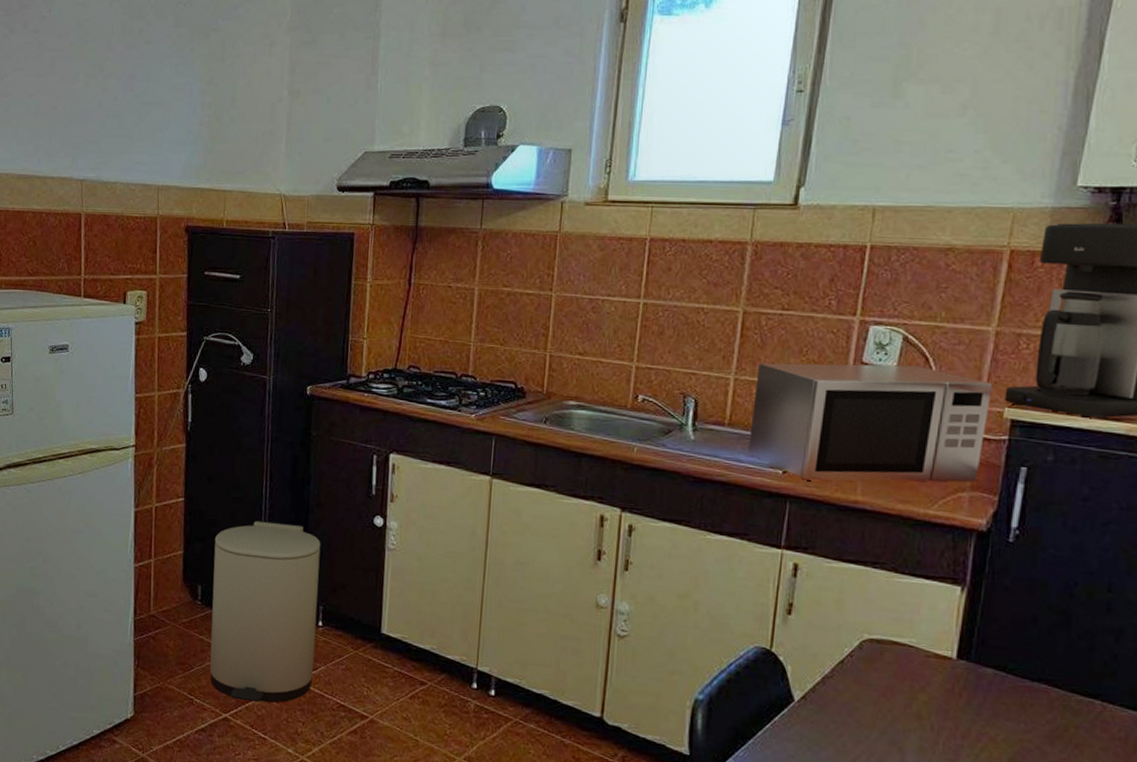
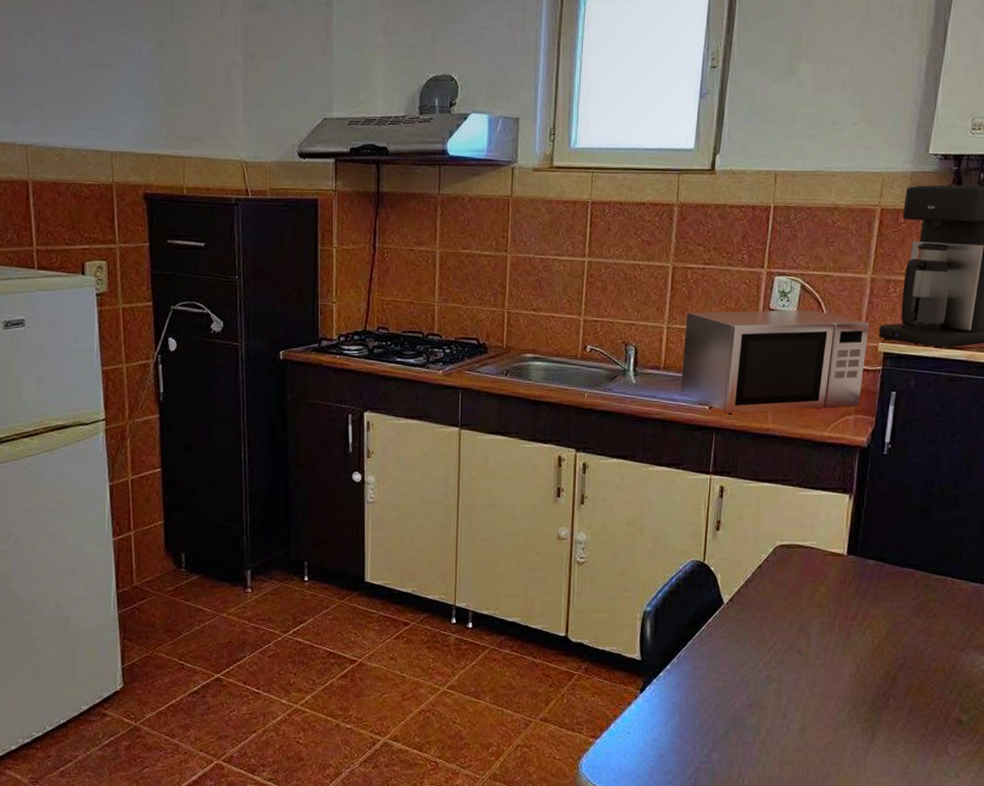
pedal bin: present [210,520,321,703] -> none [195,485,303,660]

